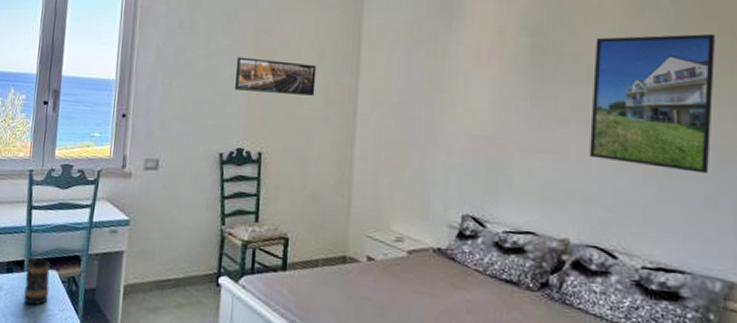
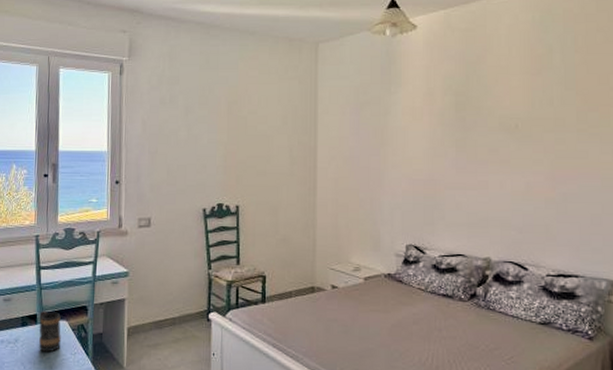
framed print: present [234,57,317,96] -> none [212,125,281,155]
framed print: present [590,33,715,174] -> none [503,85,596,197]

